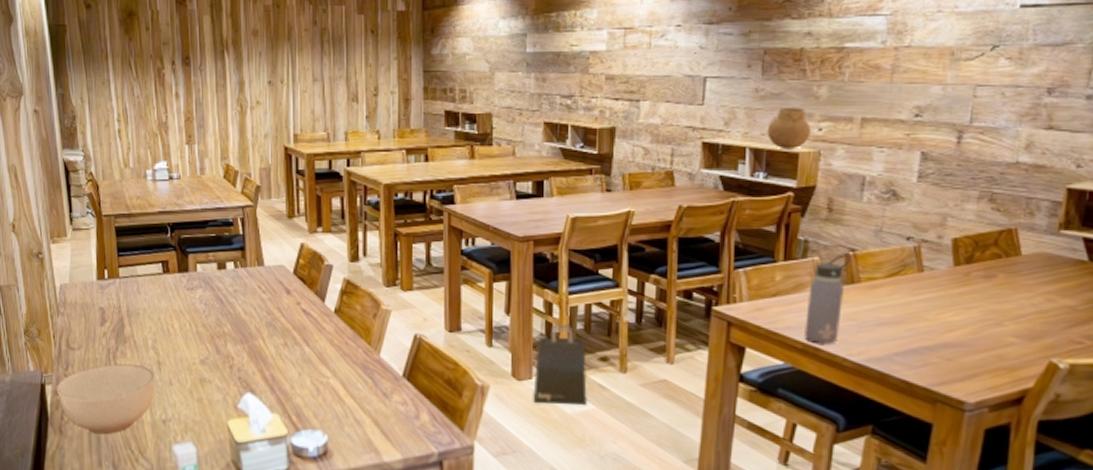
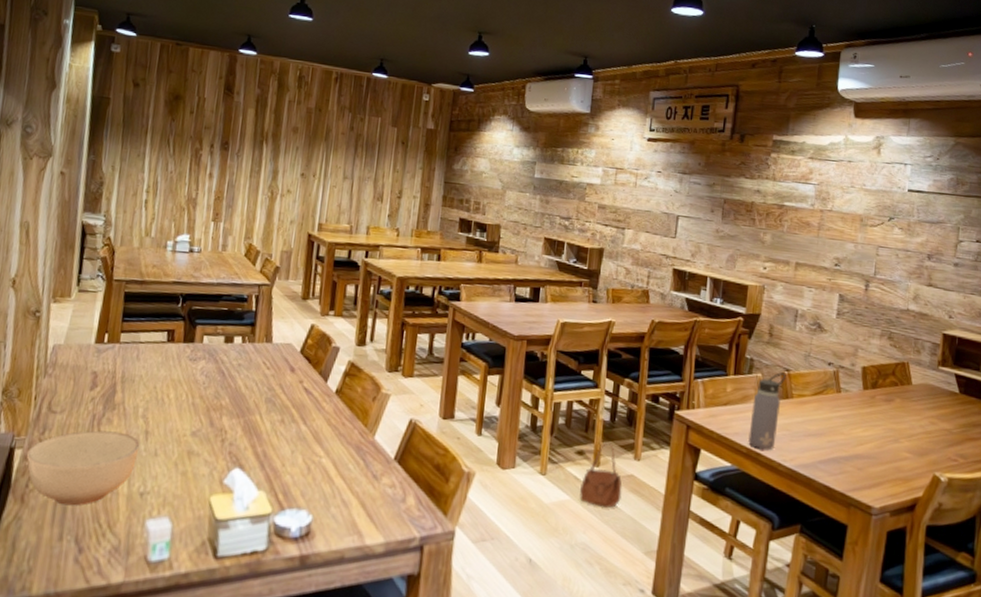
shopping bag: present [533,323,587,405] -> none [514,417,565,495]
handbag: none [606,346,655,416] -> present [580,442,623,508]
ceramic pot: present [767,108,811,150] -> none [724,247,758,283]

